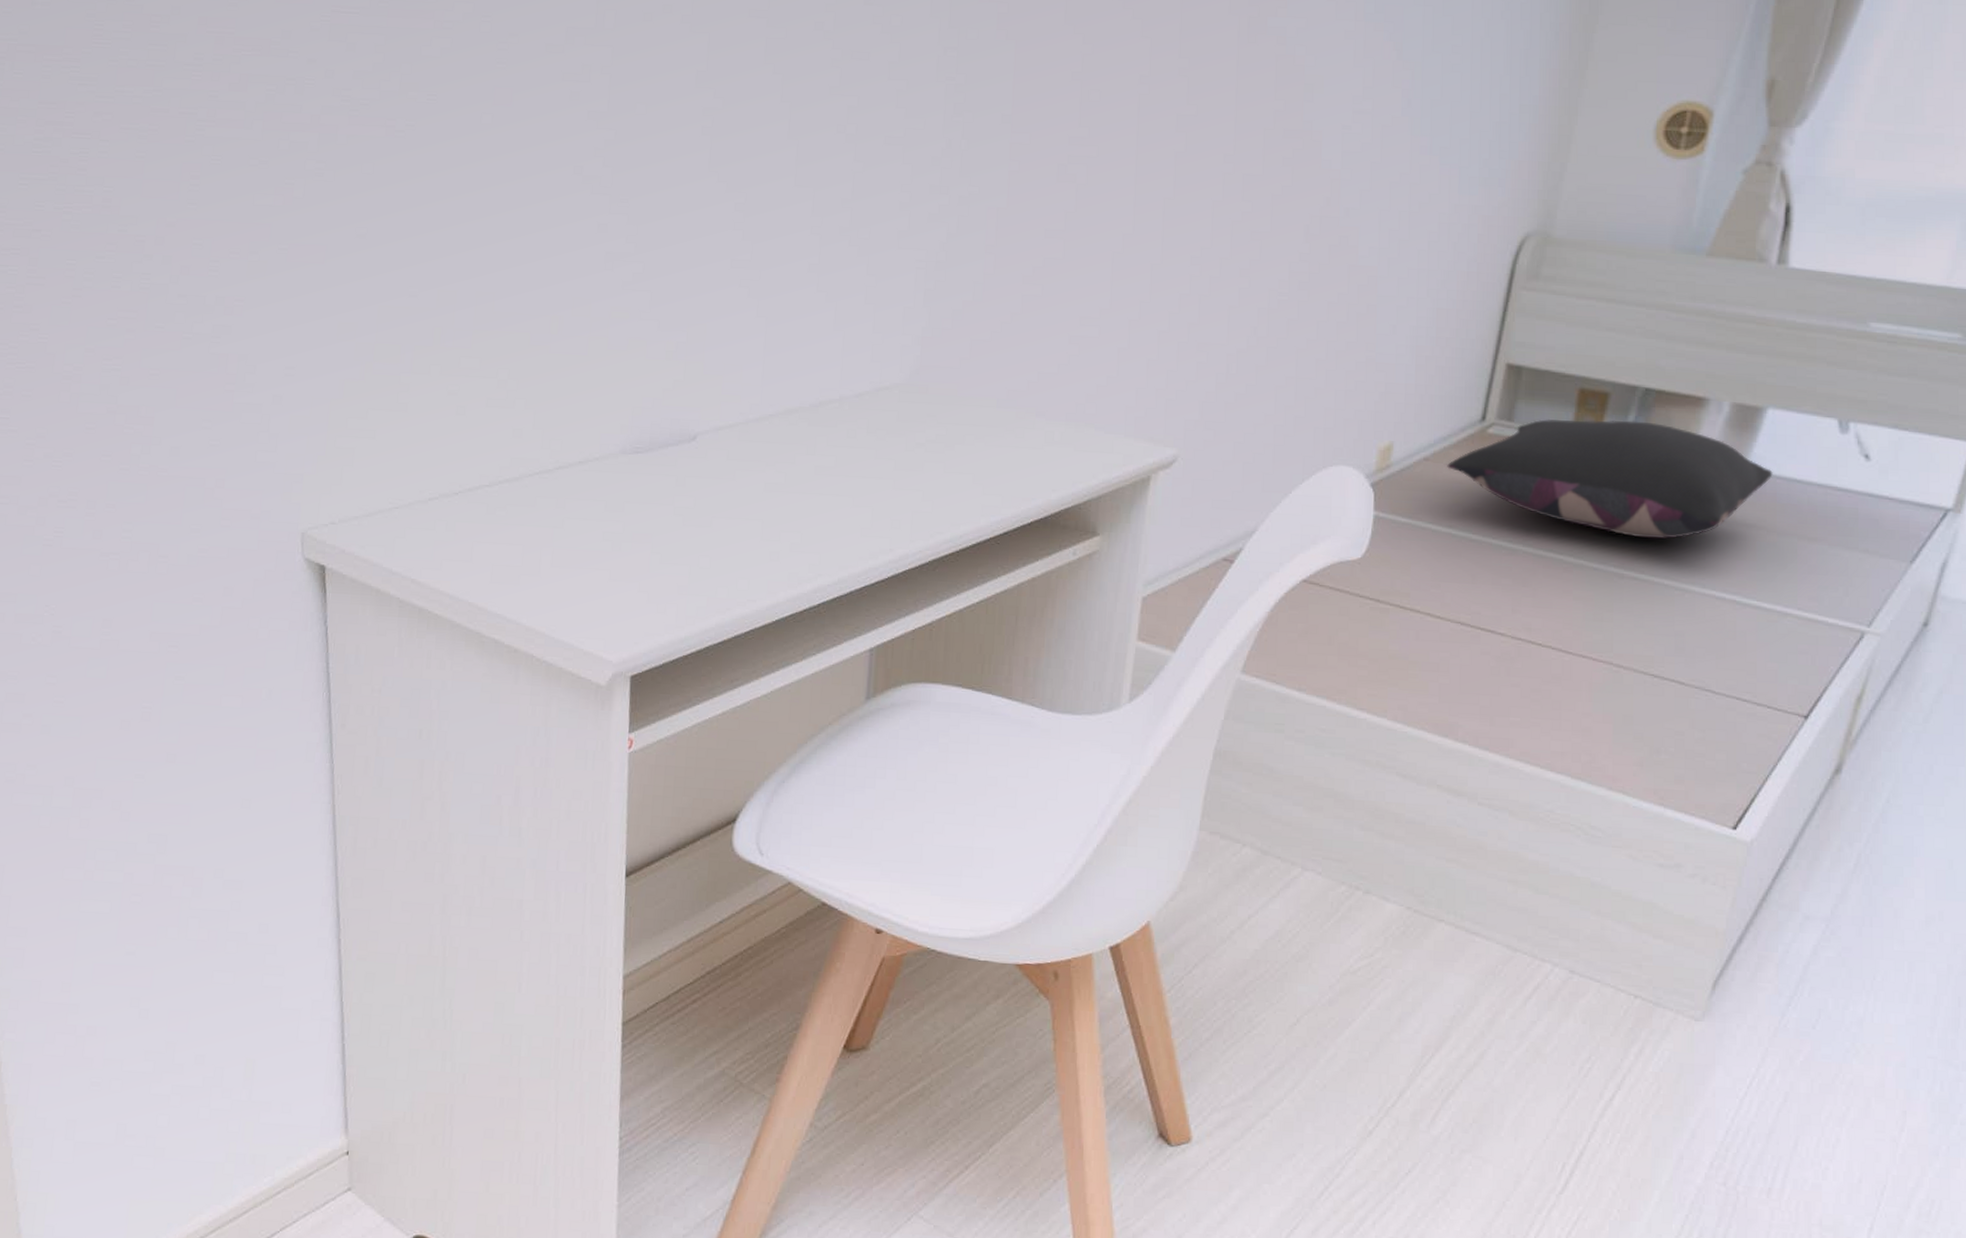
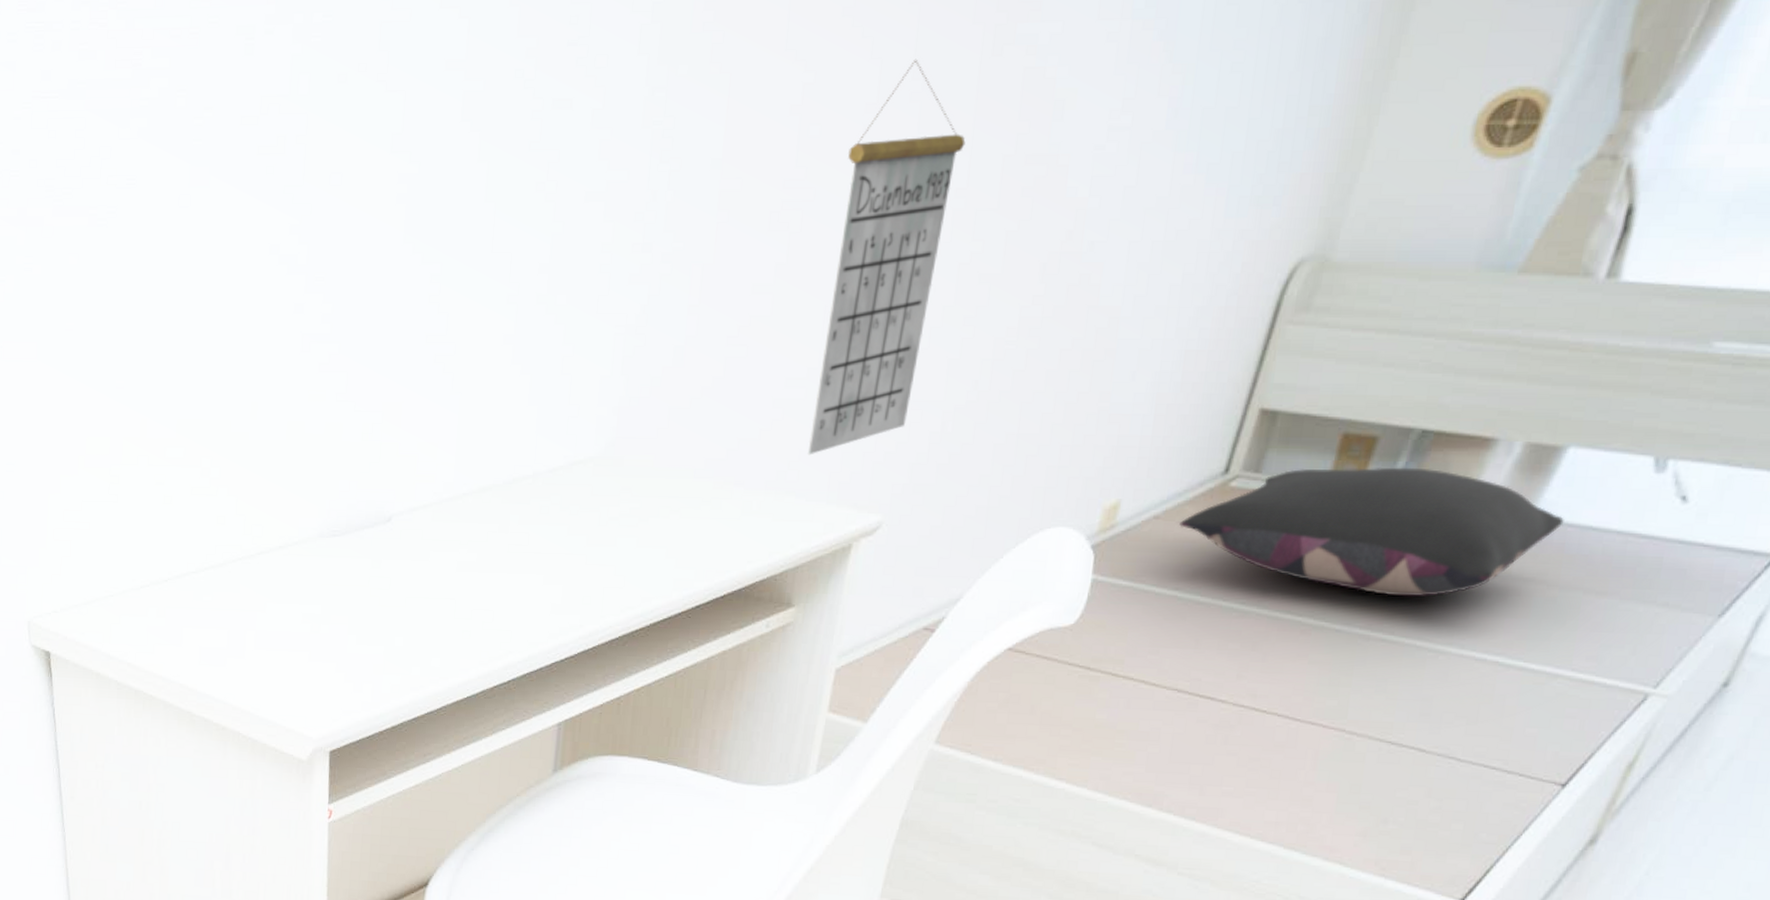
calendar: none [1104,40,1230,390] -> present [807,59,966,455]

